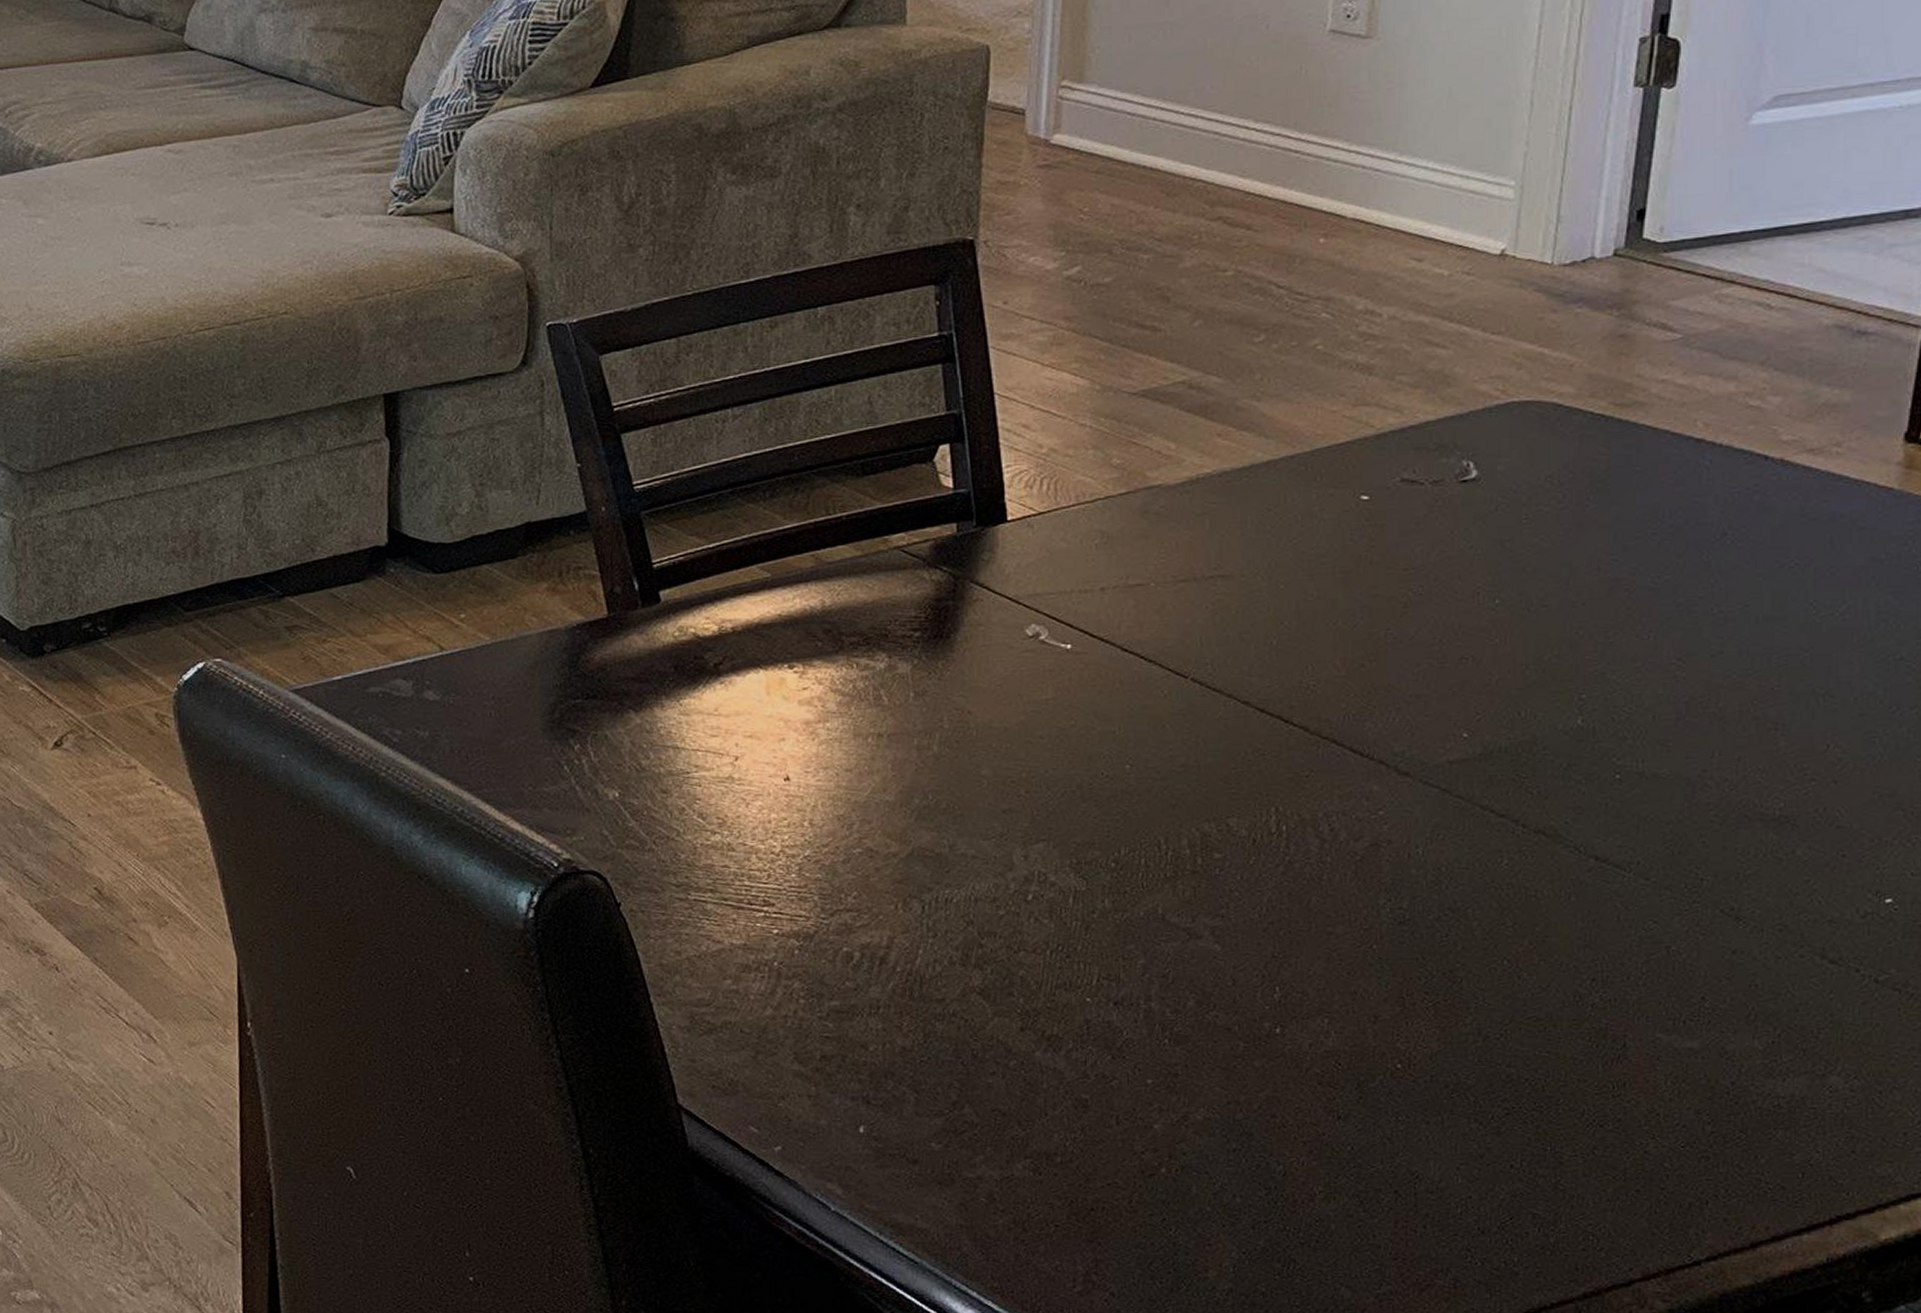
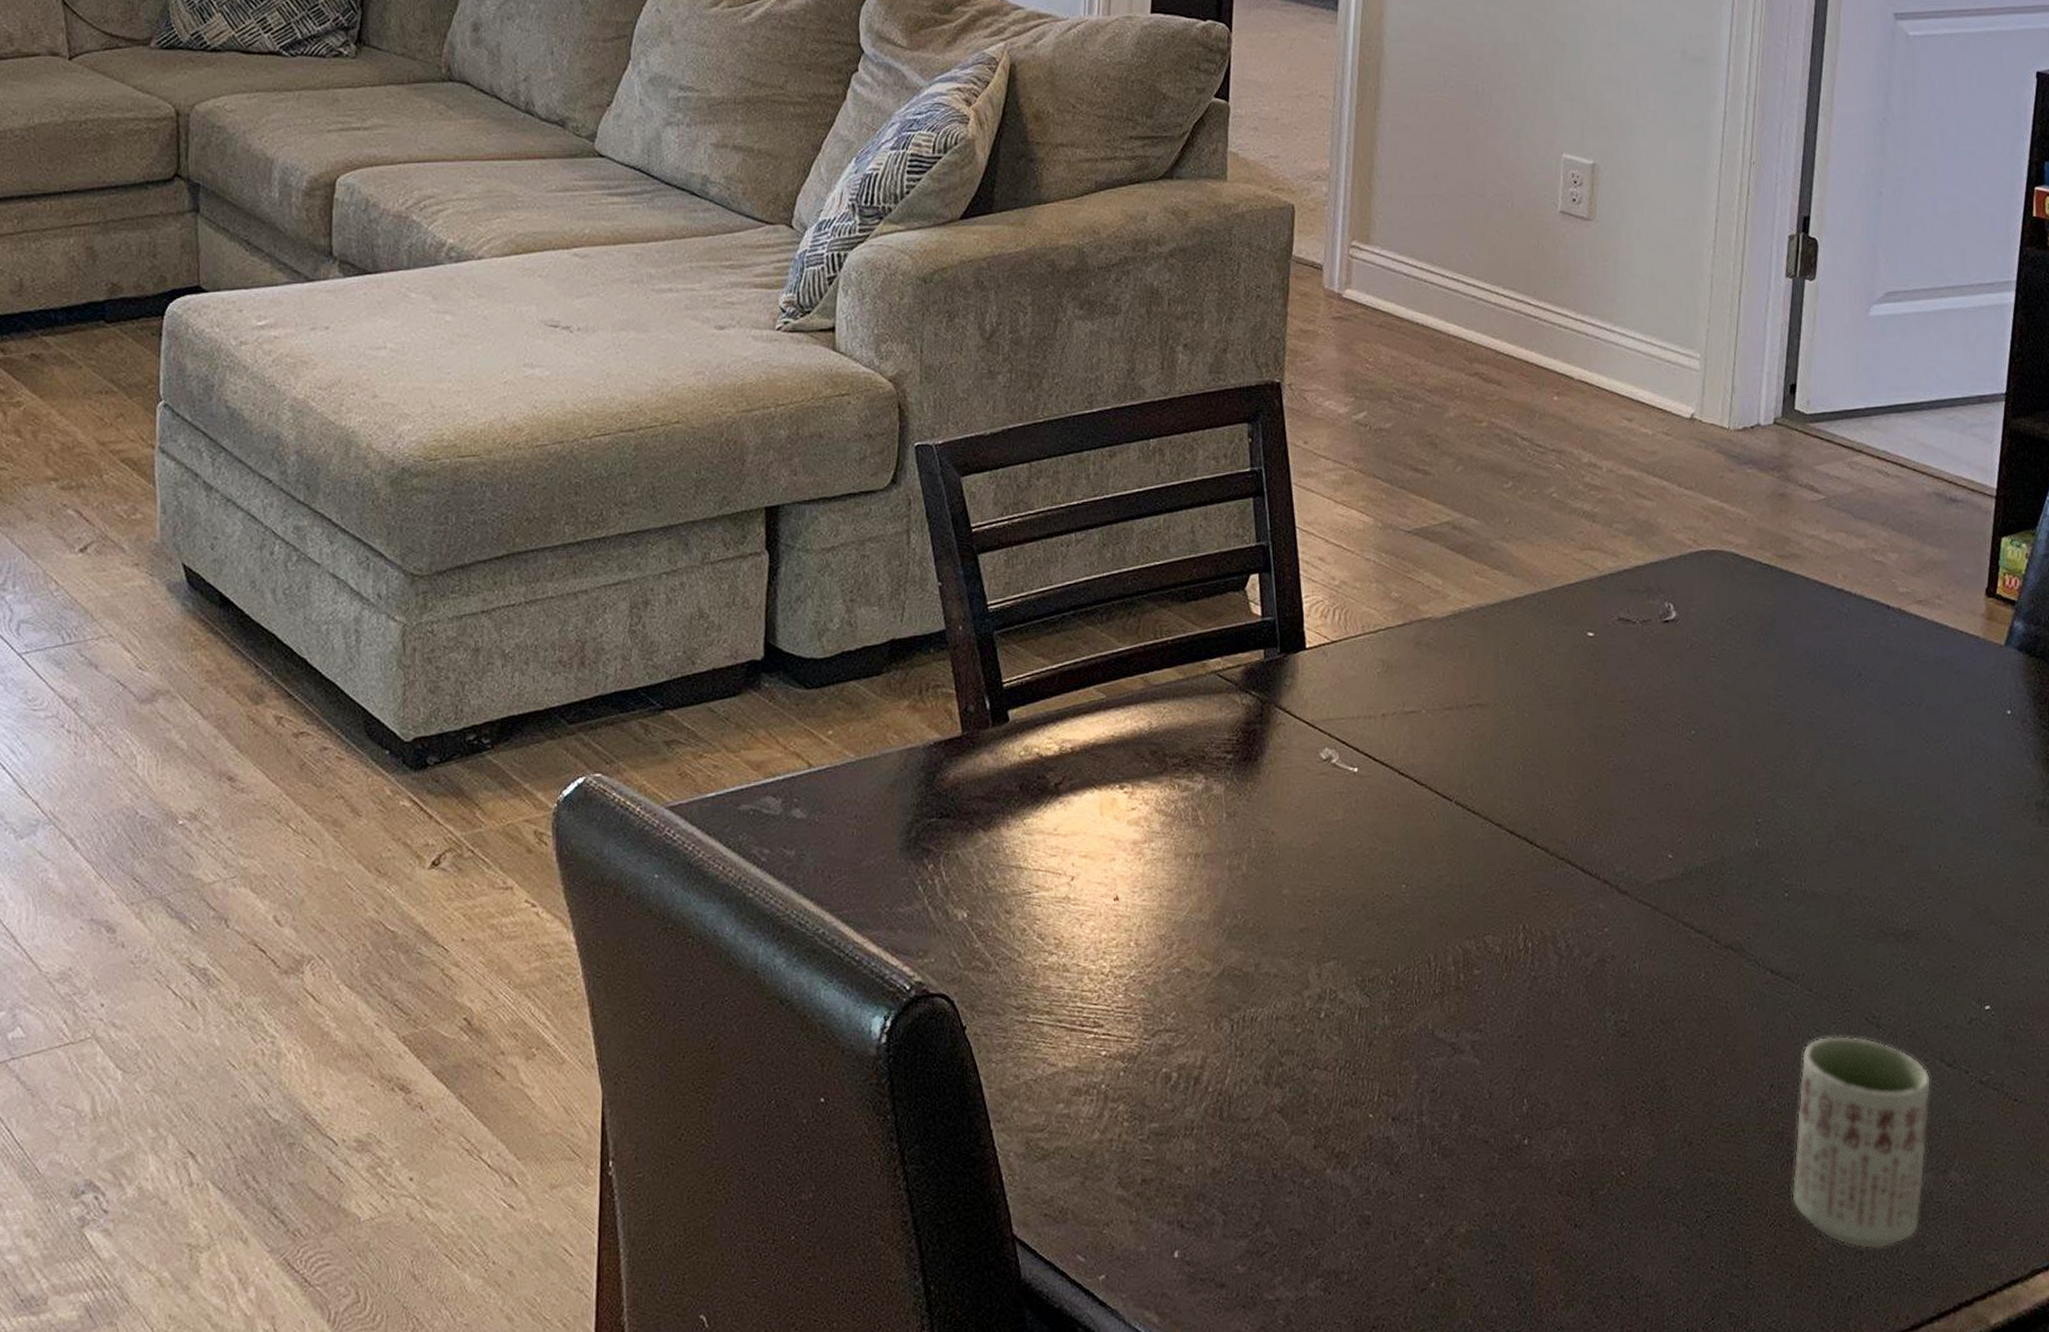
cup: none [1617,928,1808,1155] -> present [1792,1035,1932,1249]

